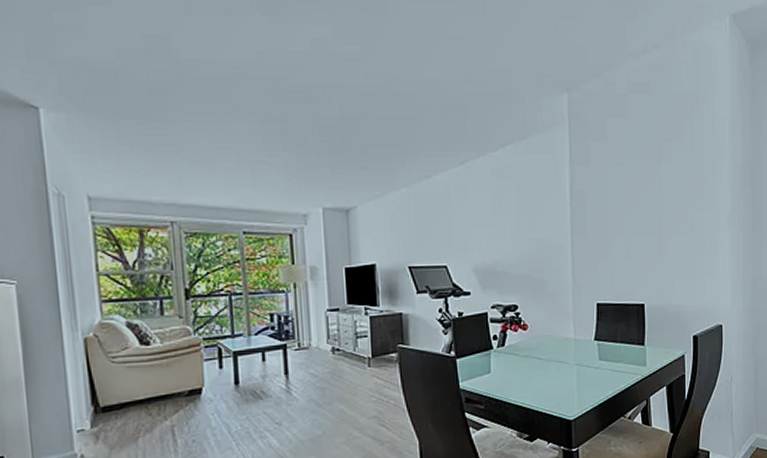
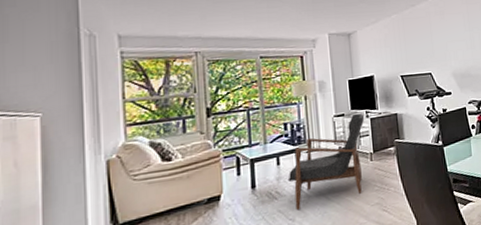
armchair: none [274,309,363,414] -> present [288,113,365,211]

